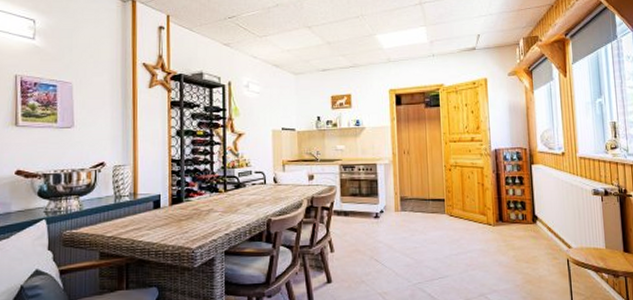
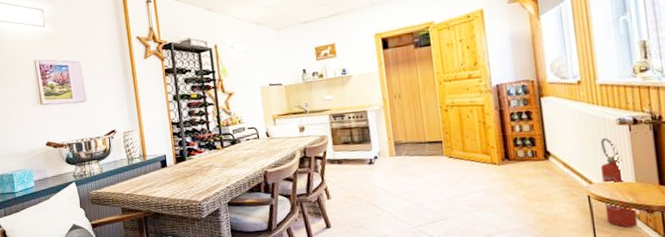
fire extinguisher: none [578,206,606,291] -> present [600,137,638,228]

